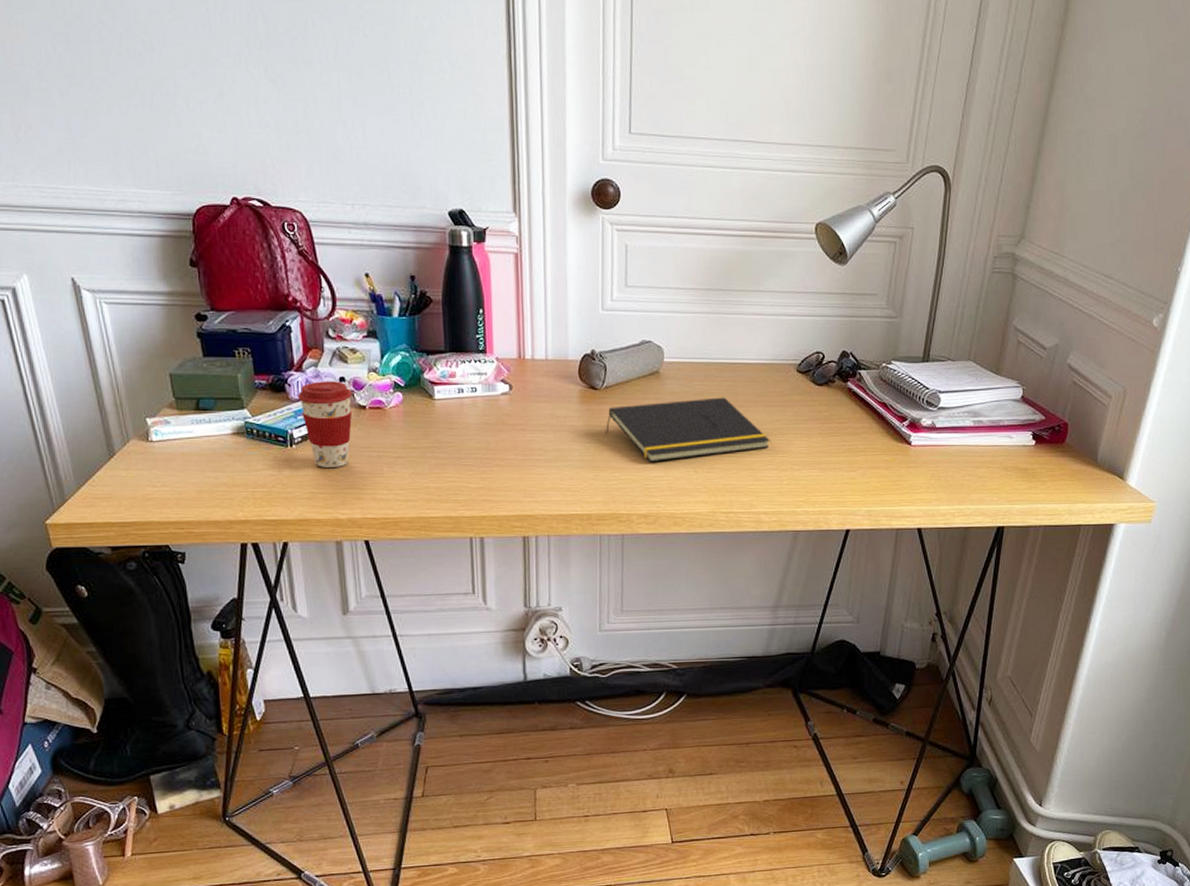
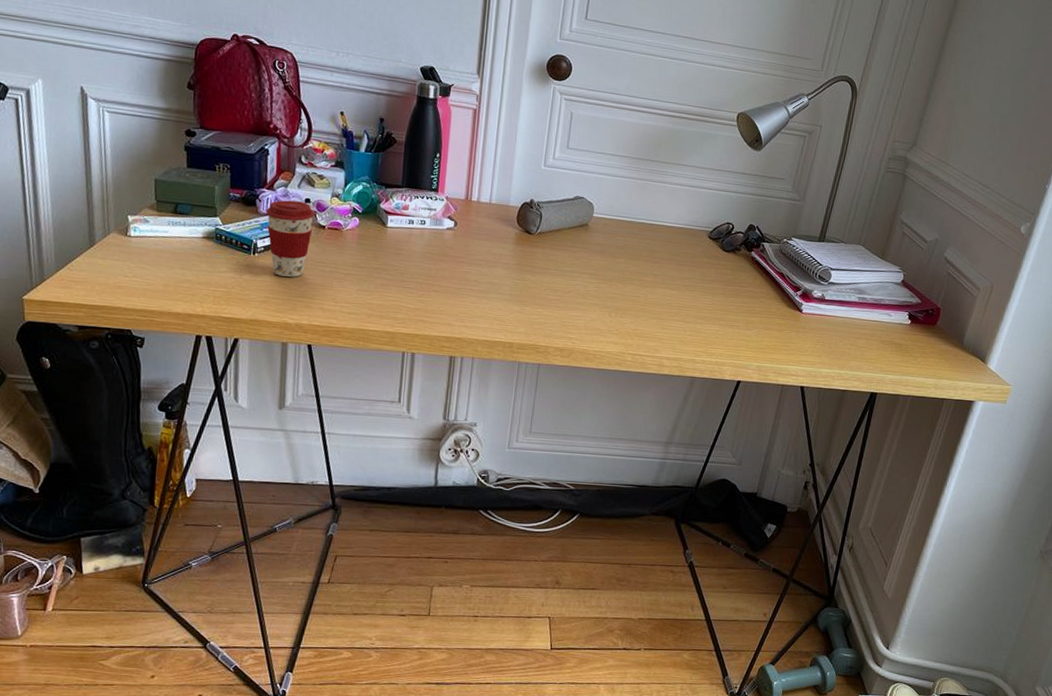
notepad: present [605,397,771,463] -> none [534,250,680,303]

